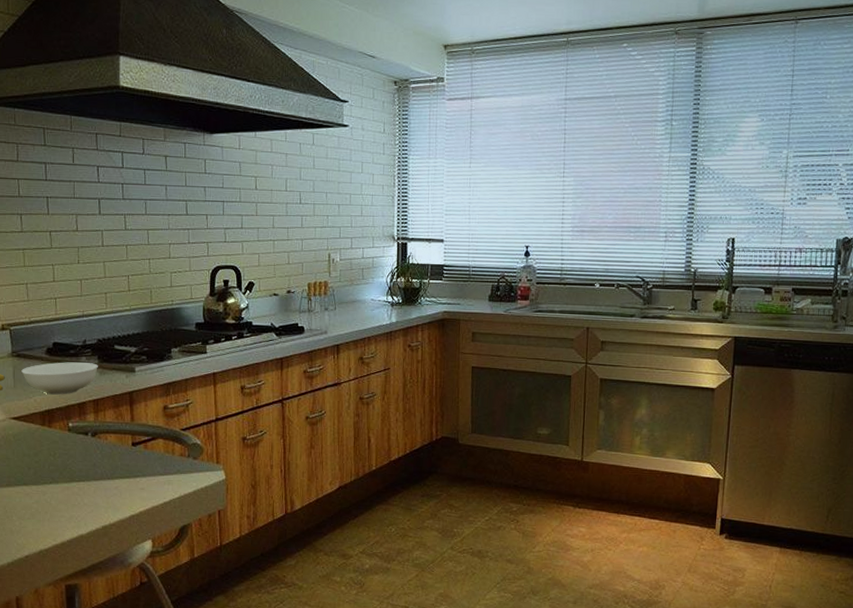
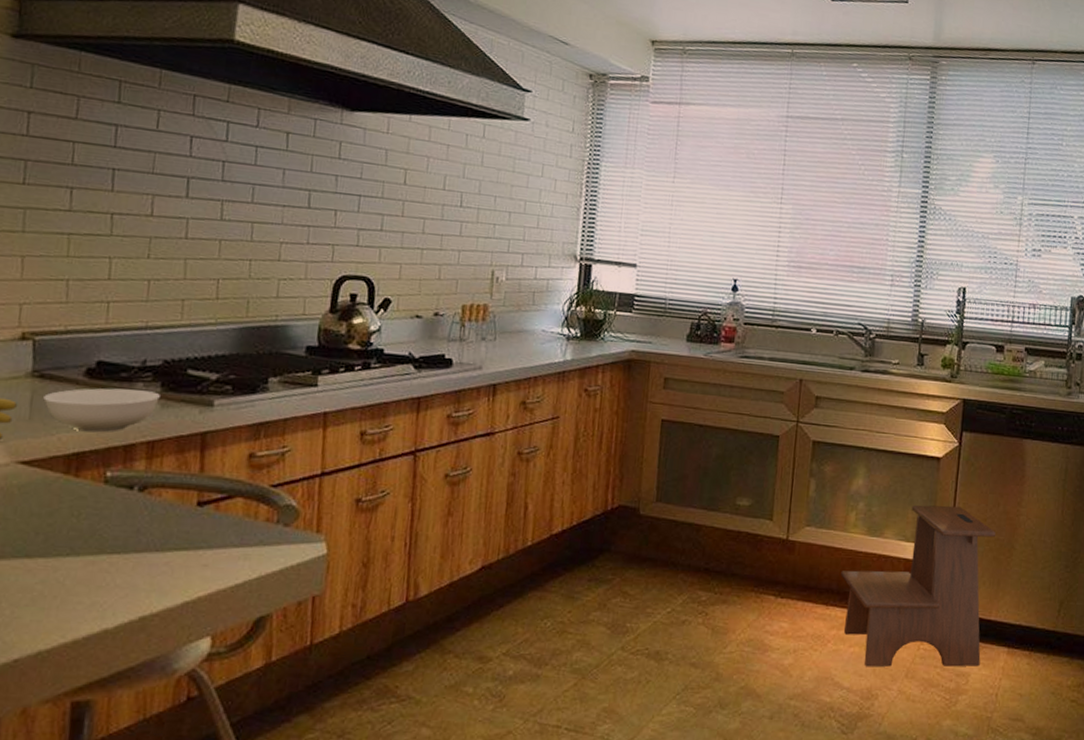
step stool: none [629,429,767,563] -> present [841,505,995,667]

